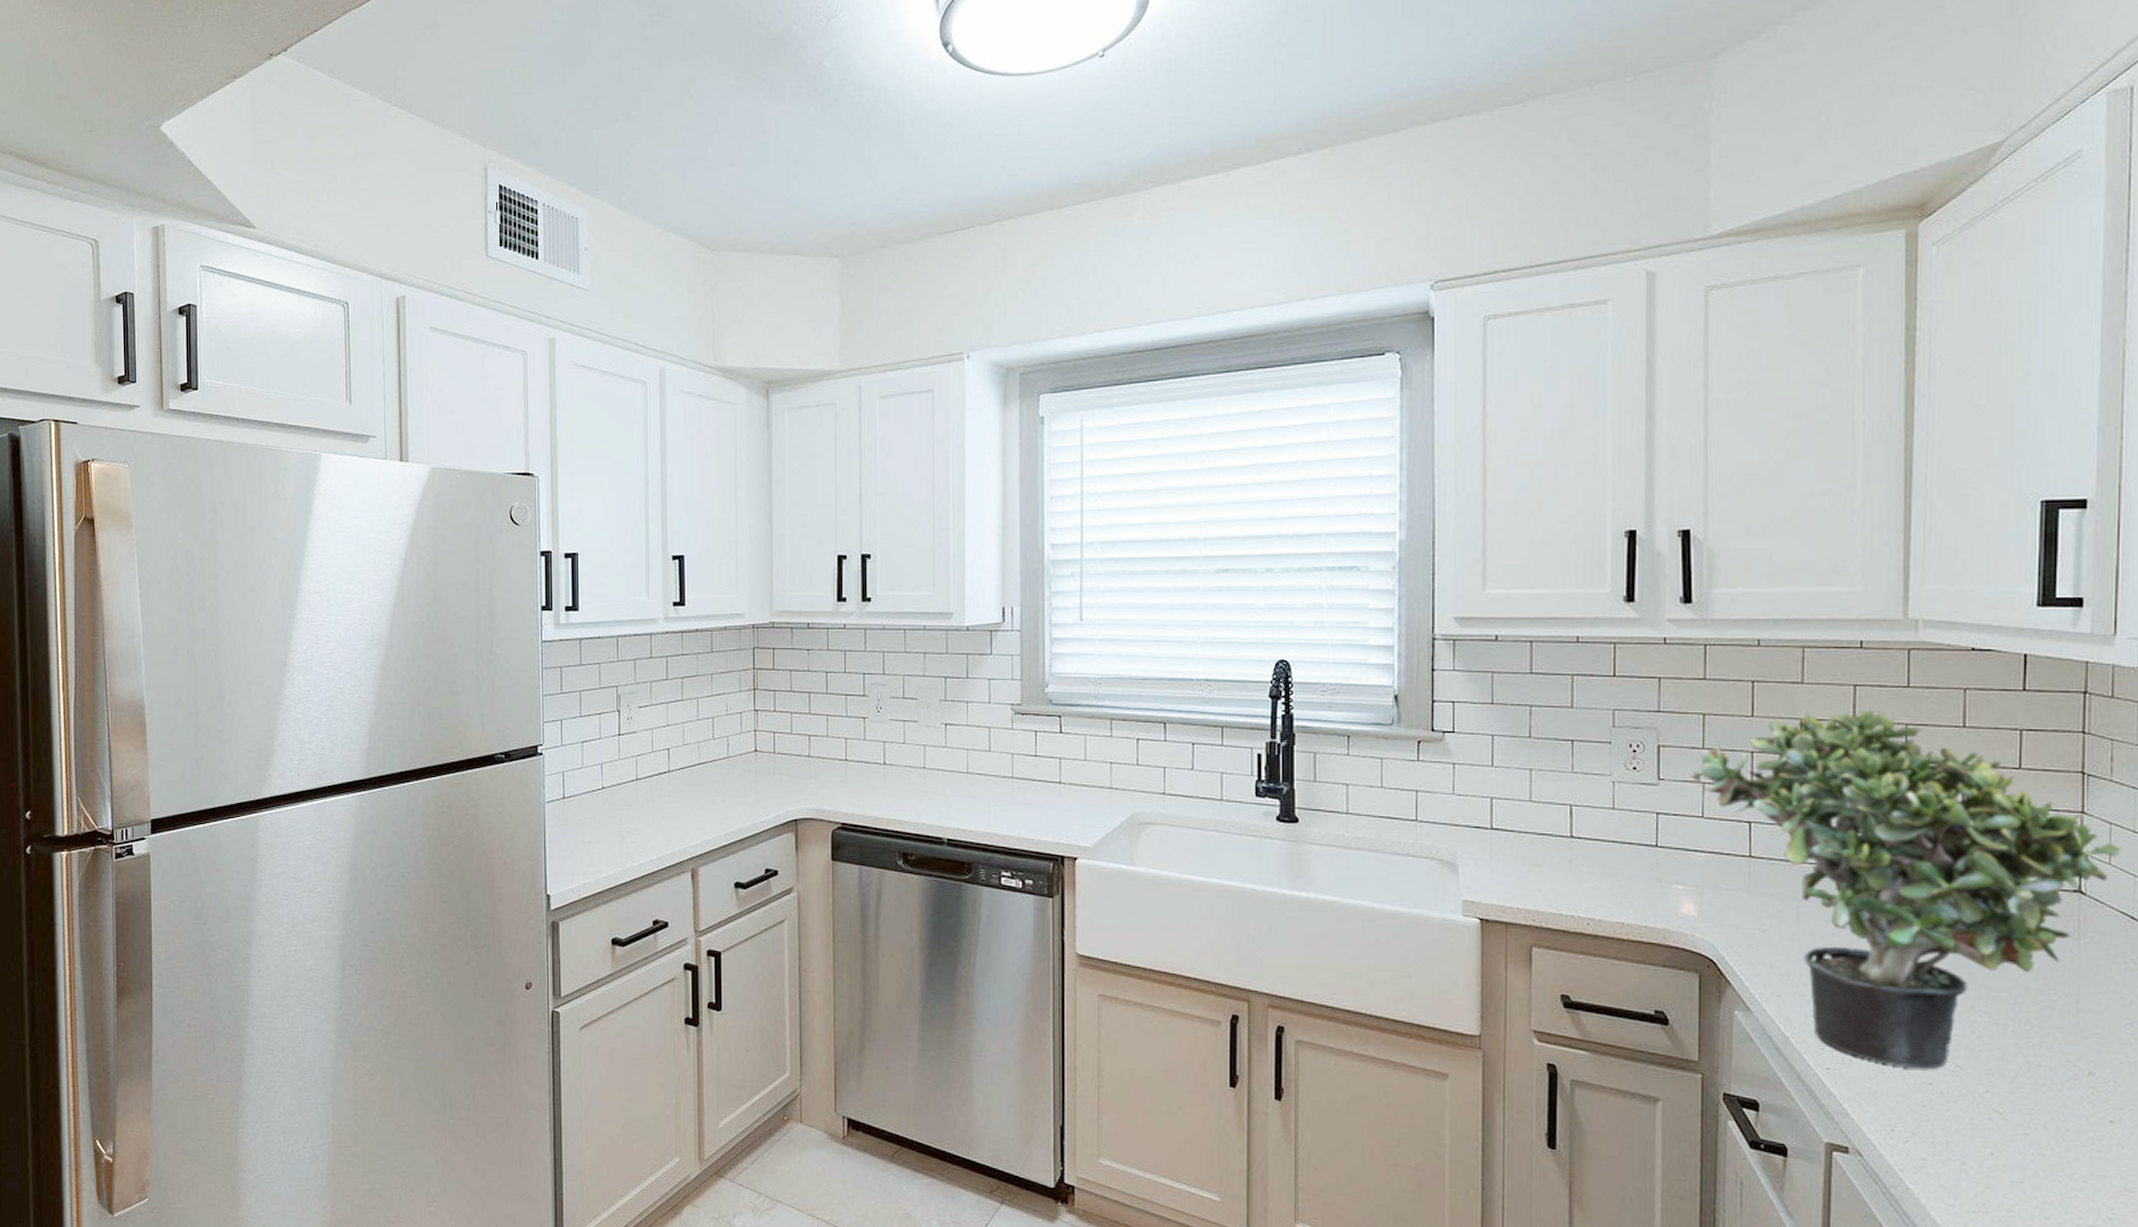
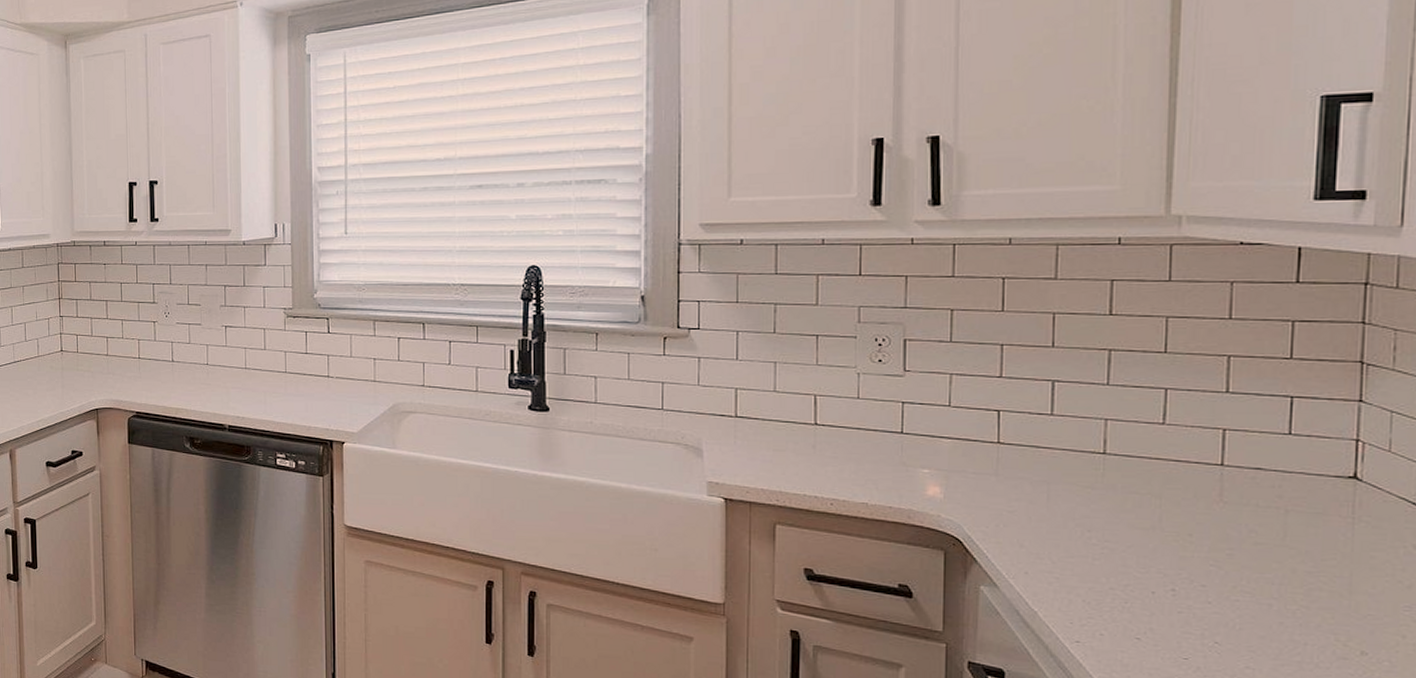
potted plant: present [1690,710,2122,1069] -> none [937,303,1404,645]

